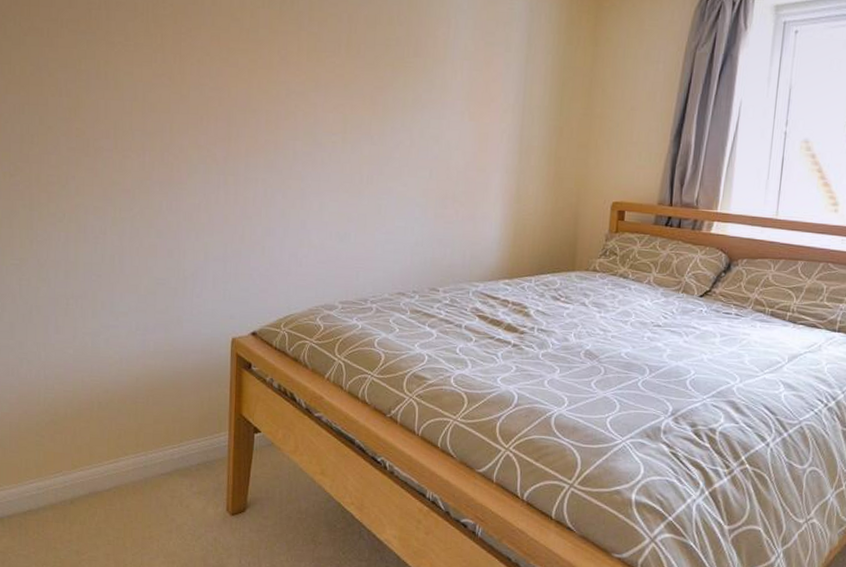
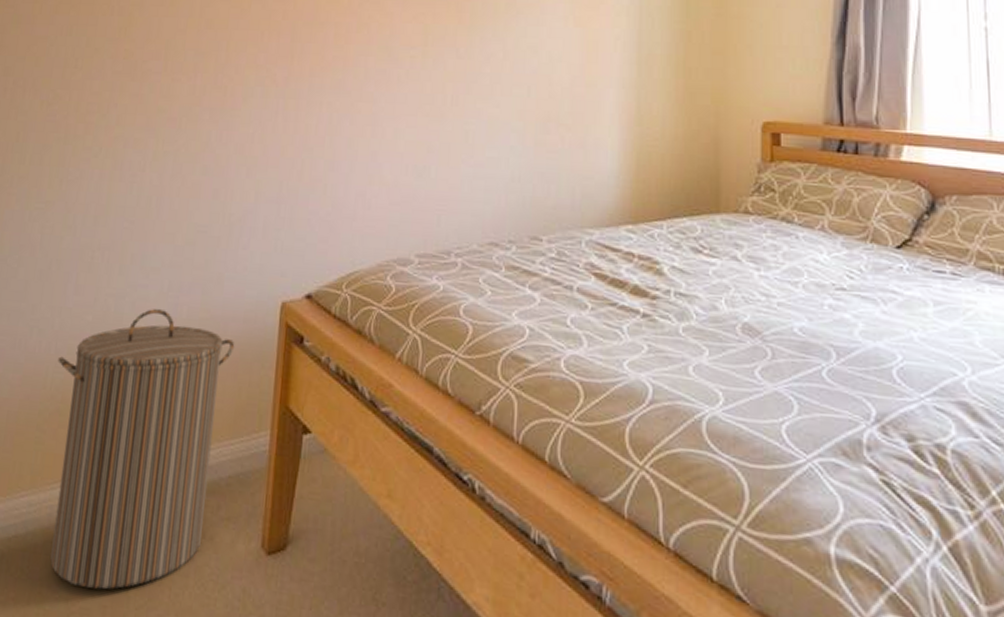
laundry hamper: none [48,343,196,543] -> present [50,308,235,589]

